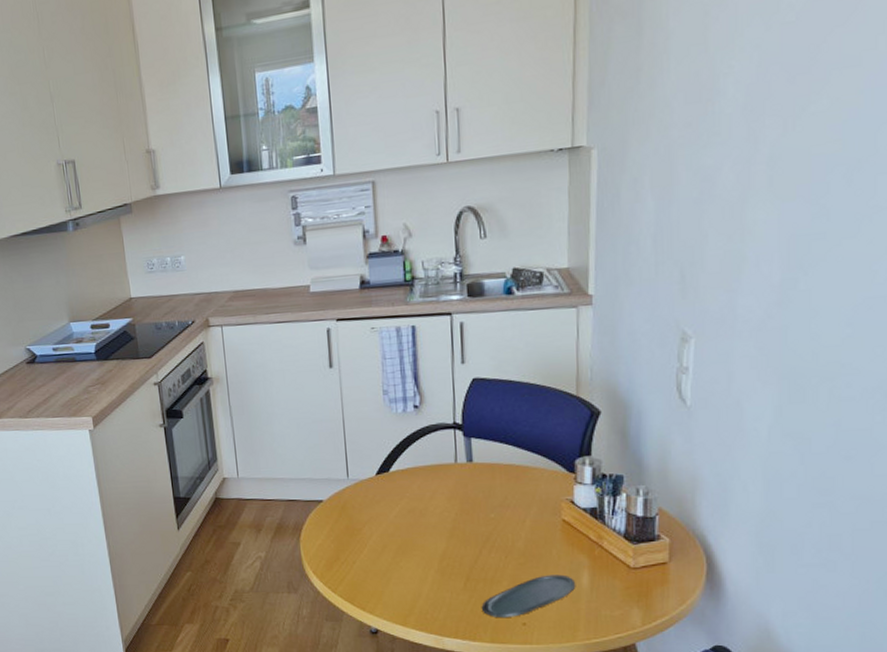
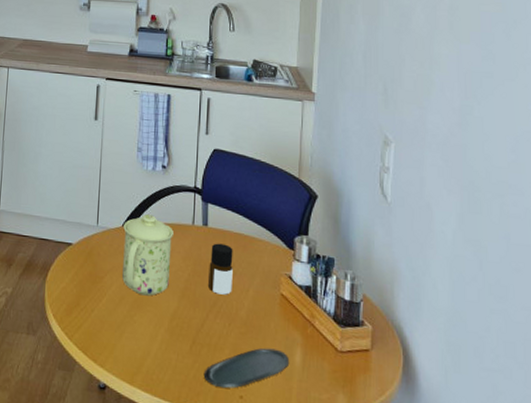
mug: none [377,459,435,541] -> present [122,214,173,296]
bottle: none [478,477,507,529] -> present [208,243,233,295]

